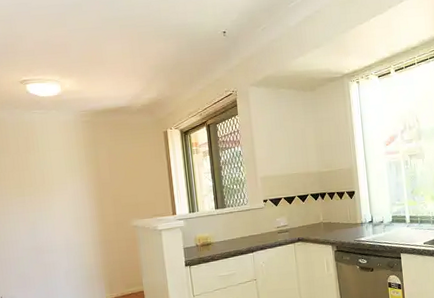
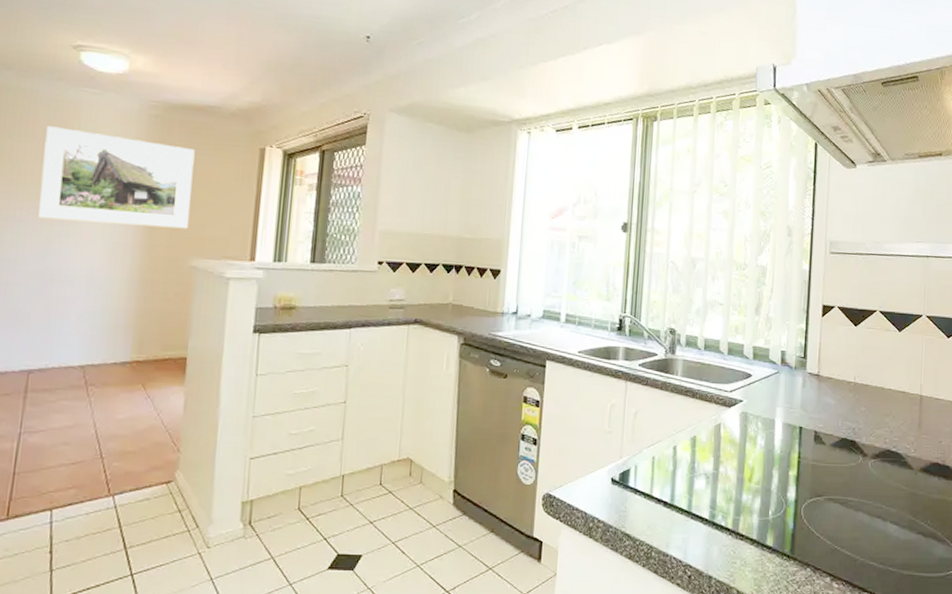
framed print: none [16,140,126,209] -> present [38,126,195,229]

